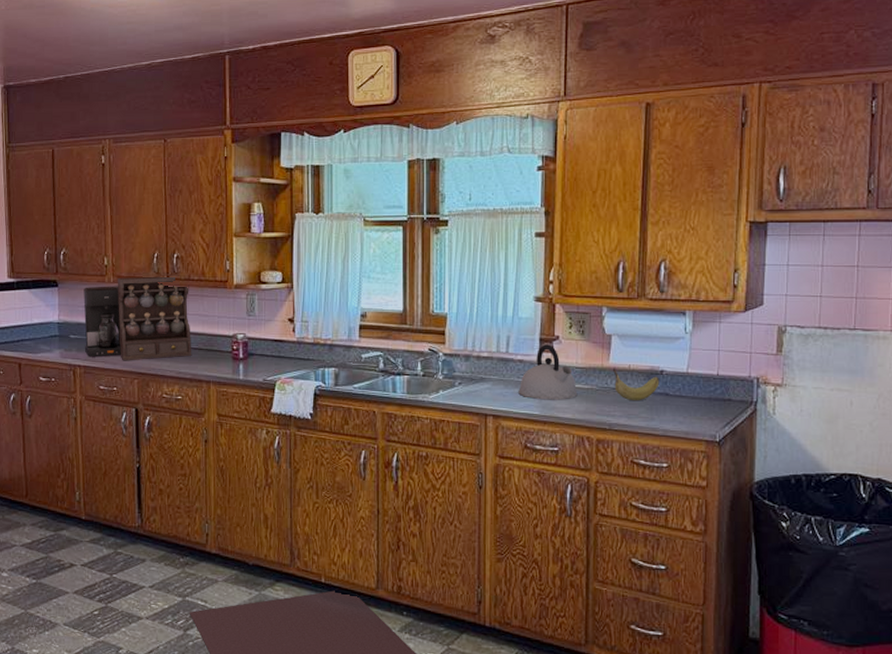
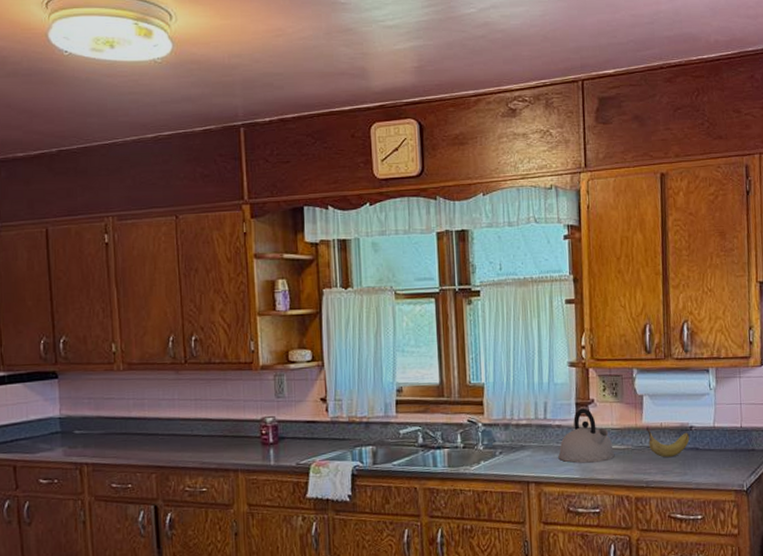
coffee maker: present [83,286,121,357] -> none [89,374,135,453]
spice rack: present [117,275,192,361] -> none [127,359,217,455]

